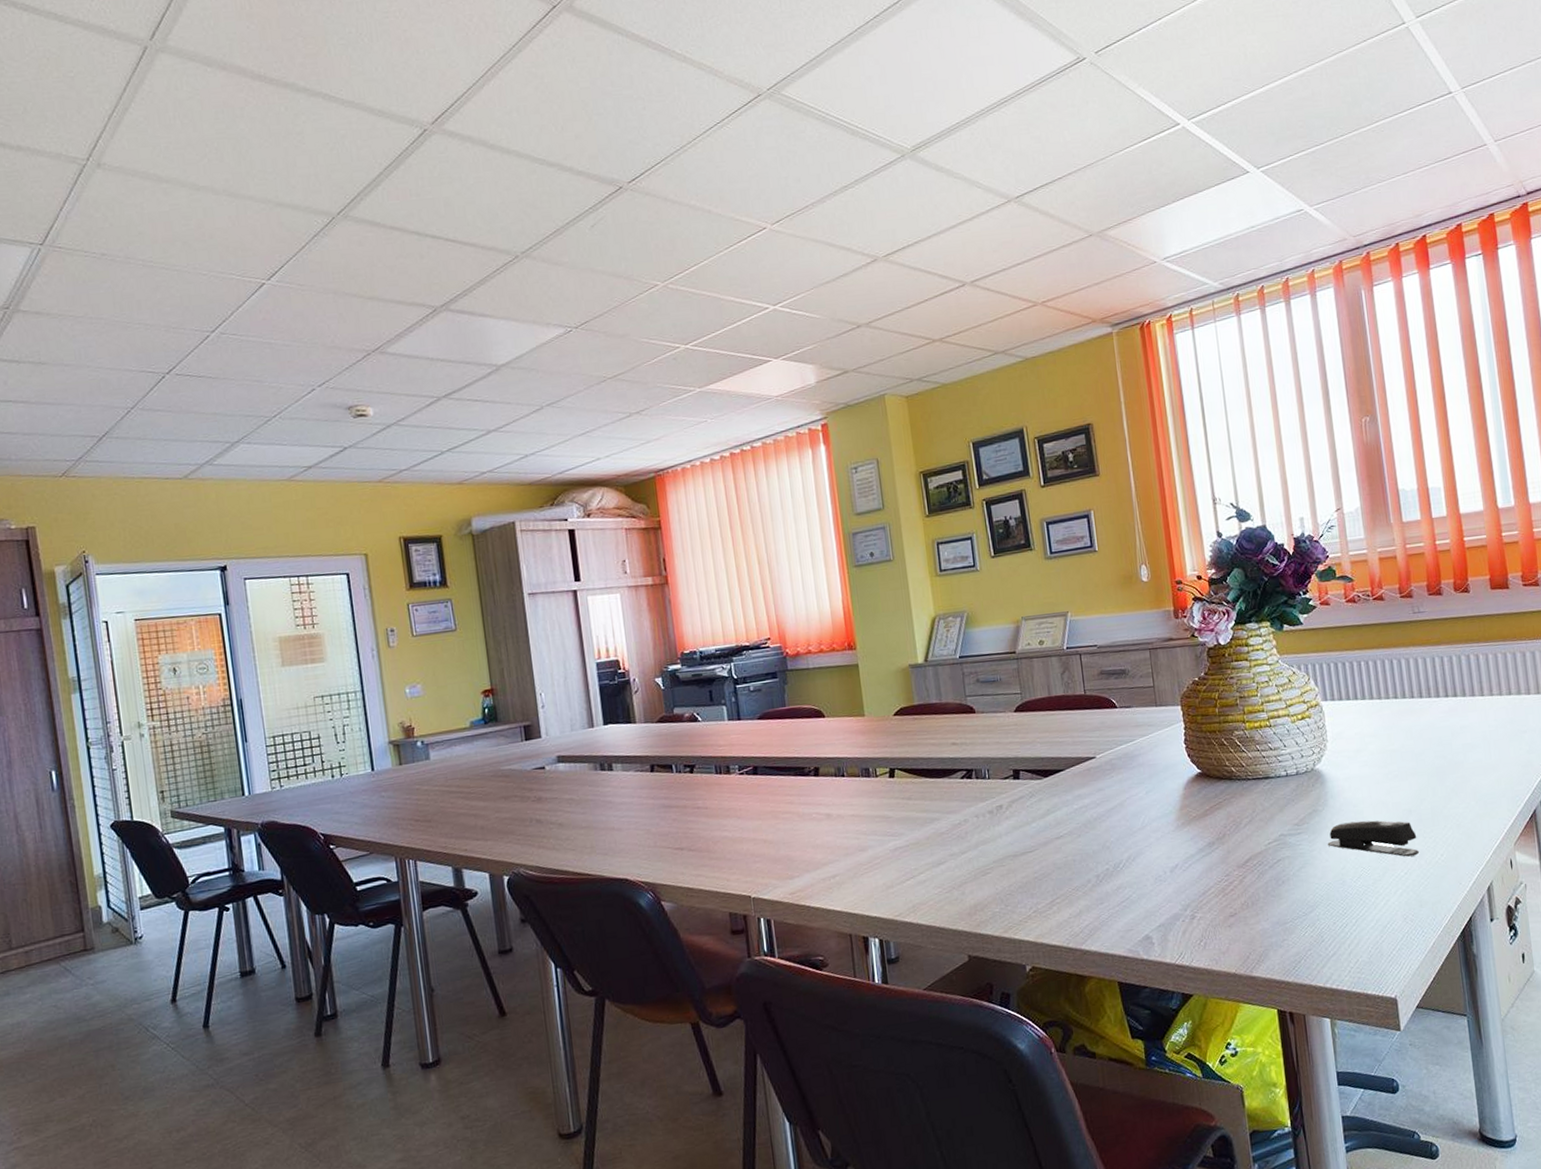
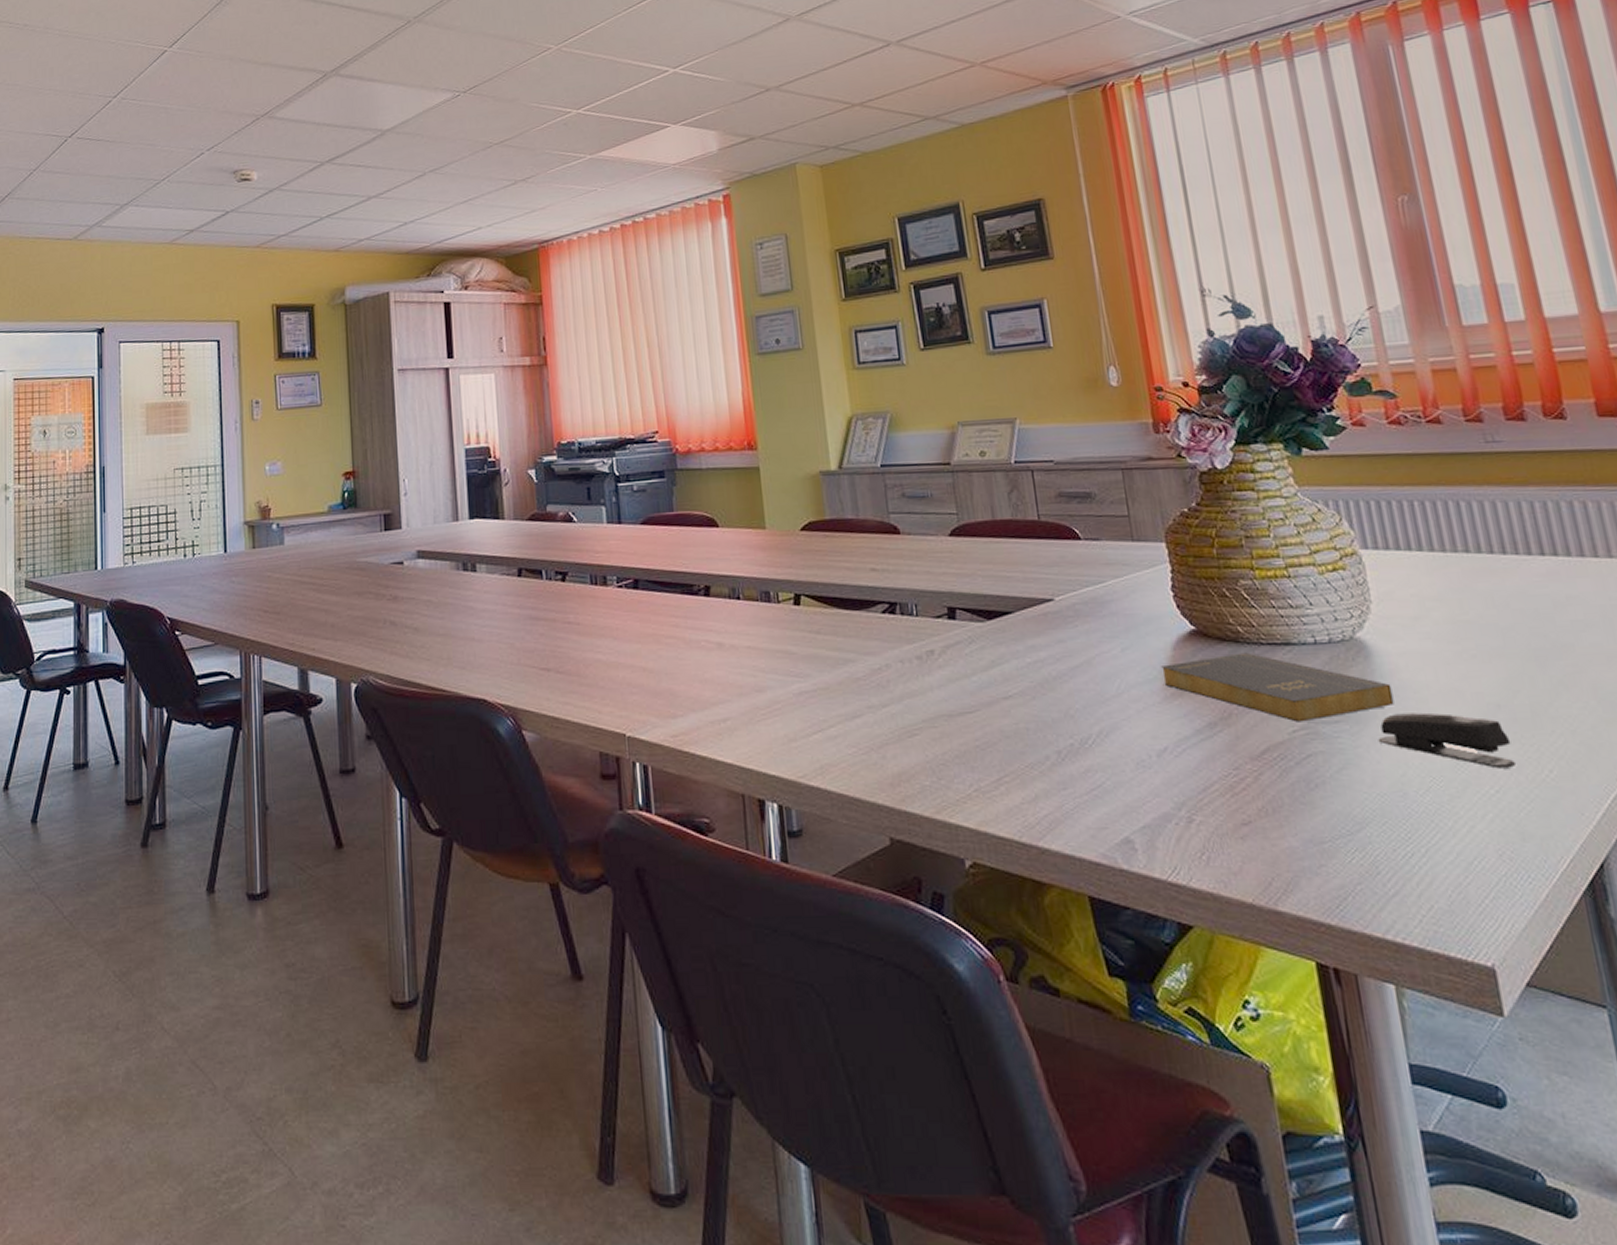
book: none [1175,786,1340,837] -> present [1161,652,1395,722]

